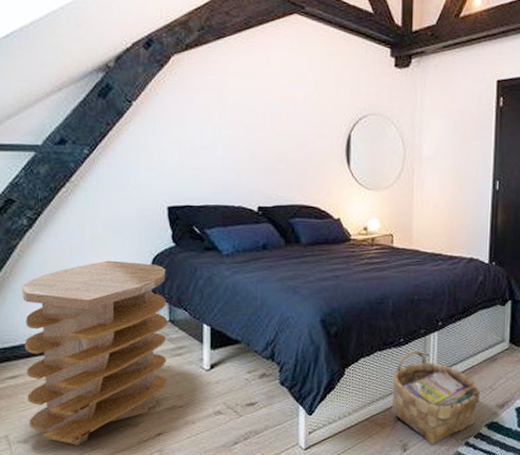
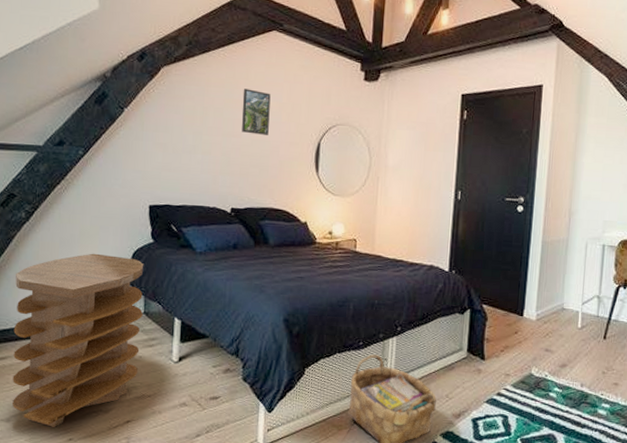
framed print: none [264,78,295,128] -> present [242,89,271,135]

